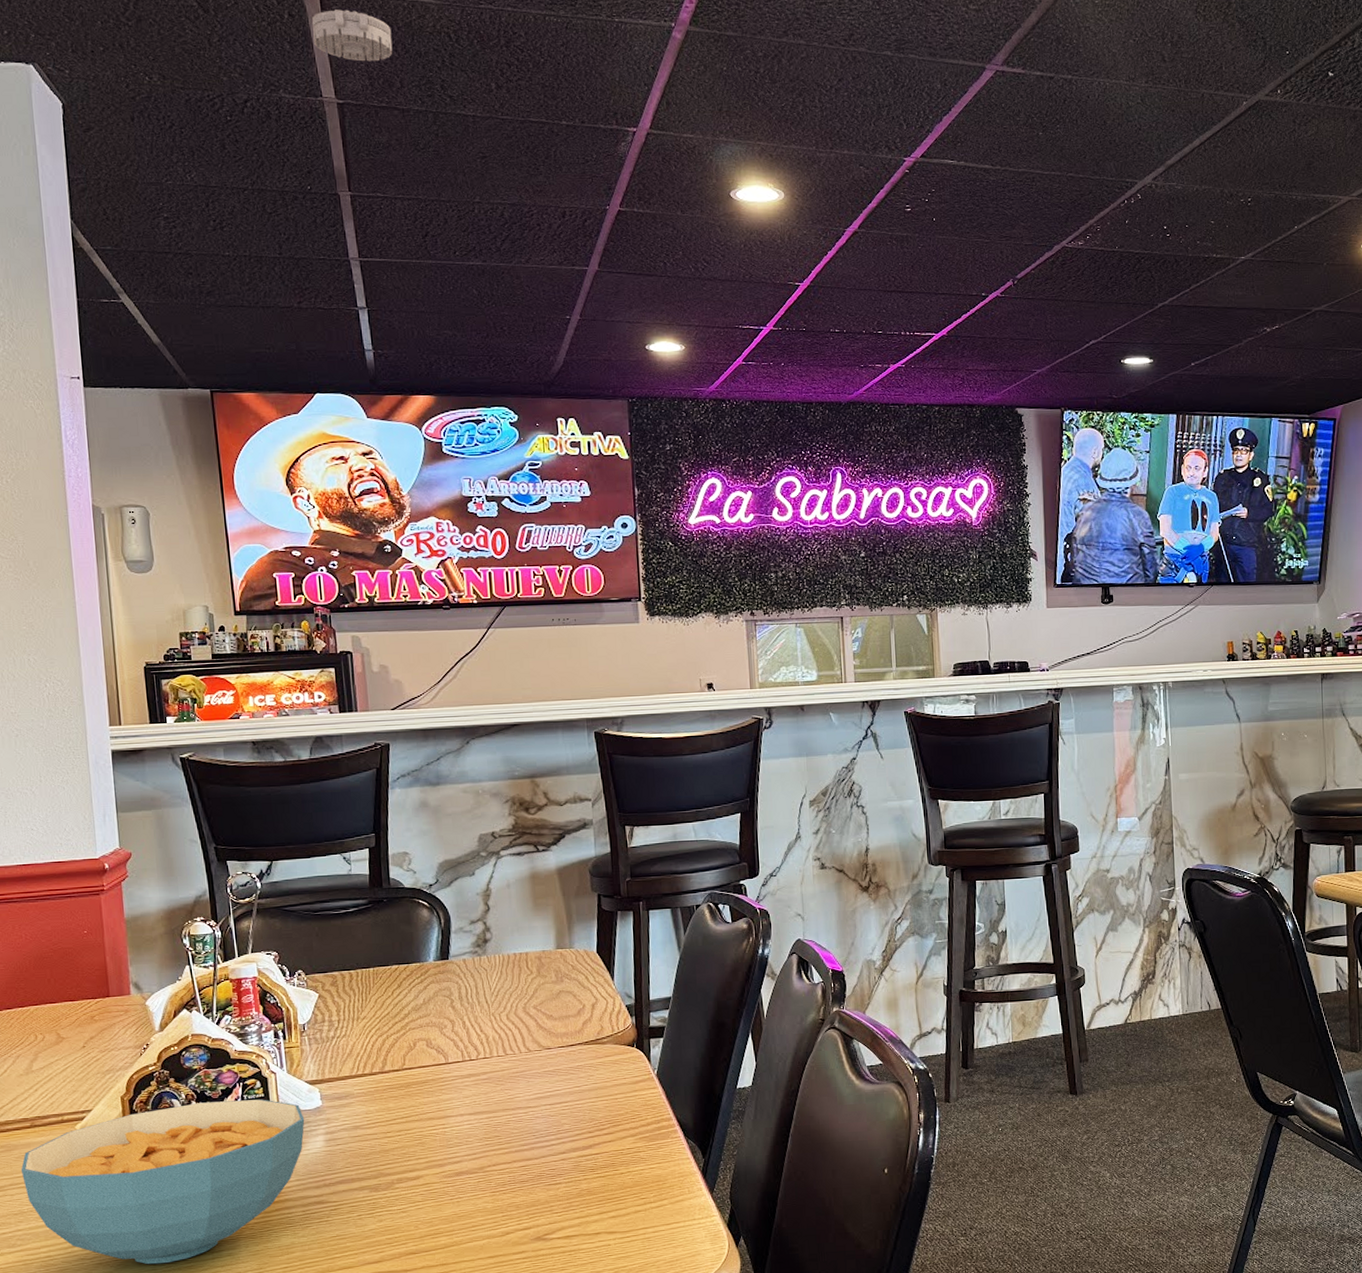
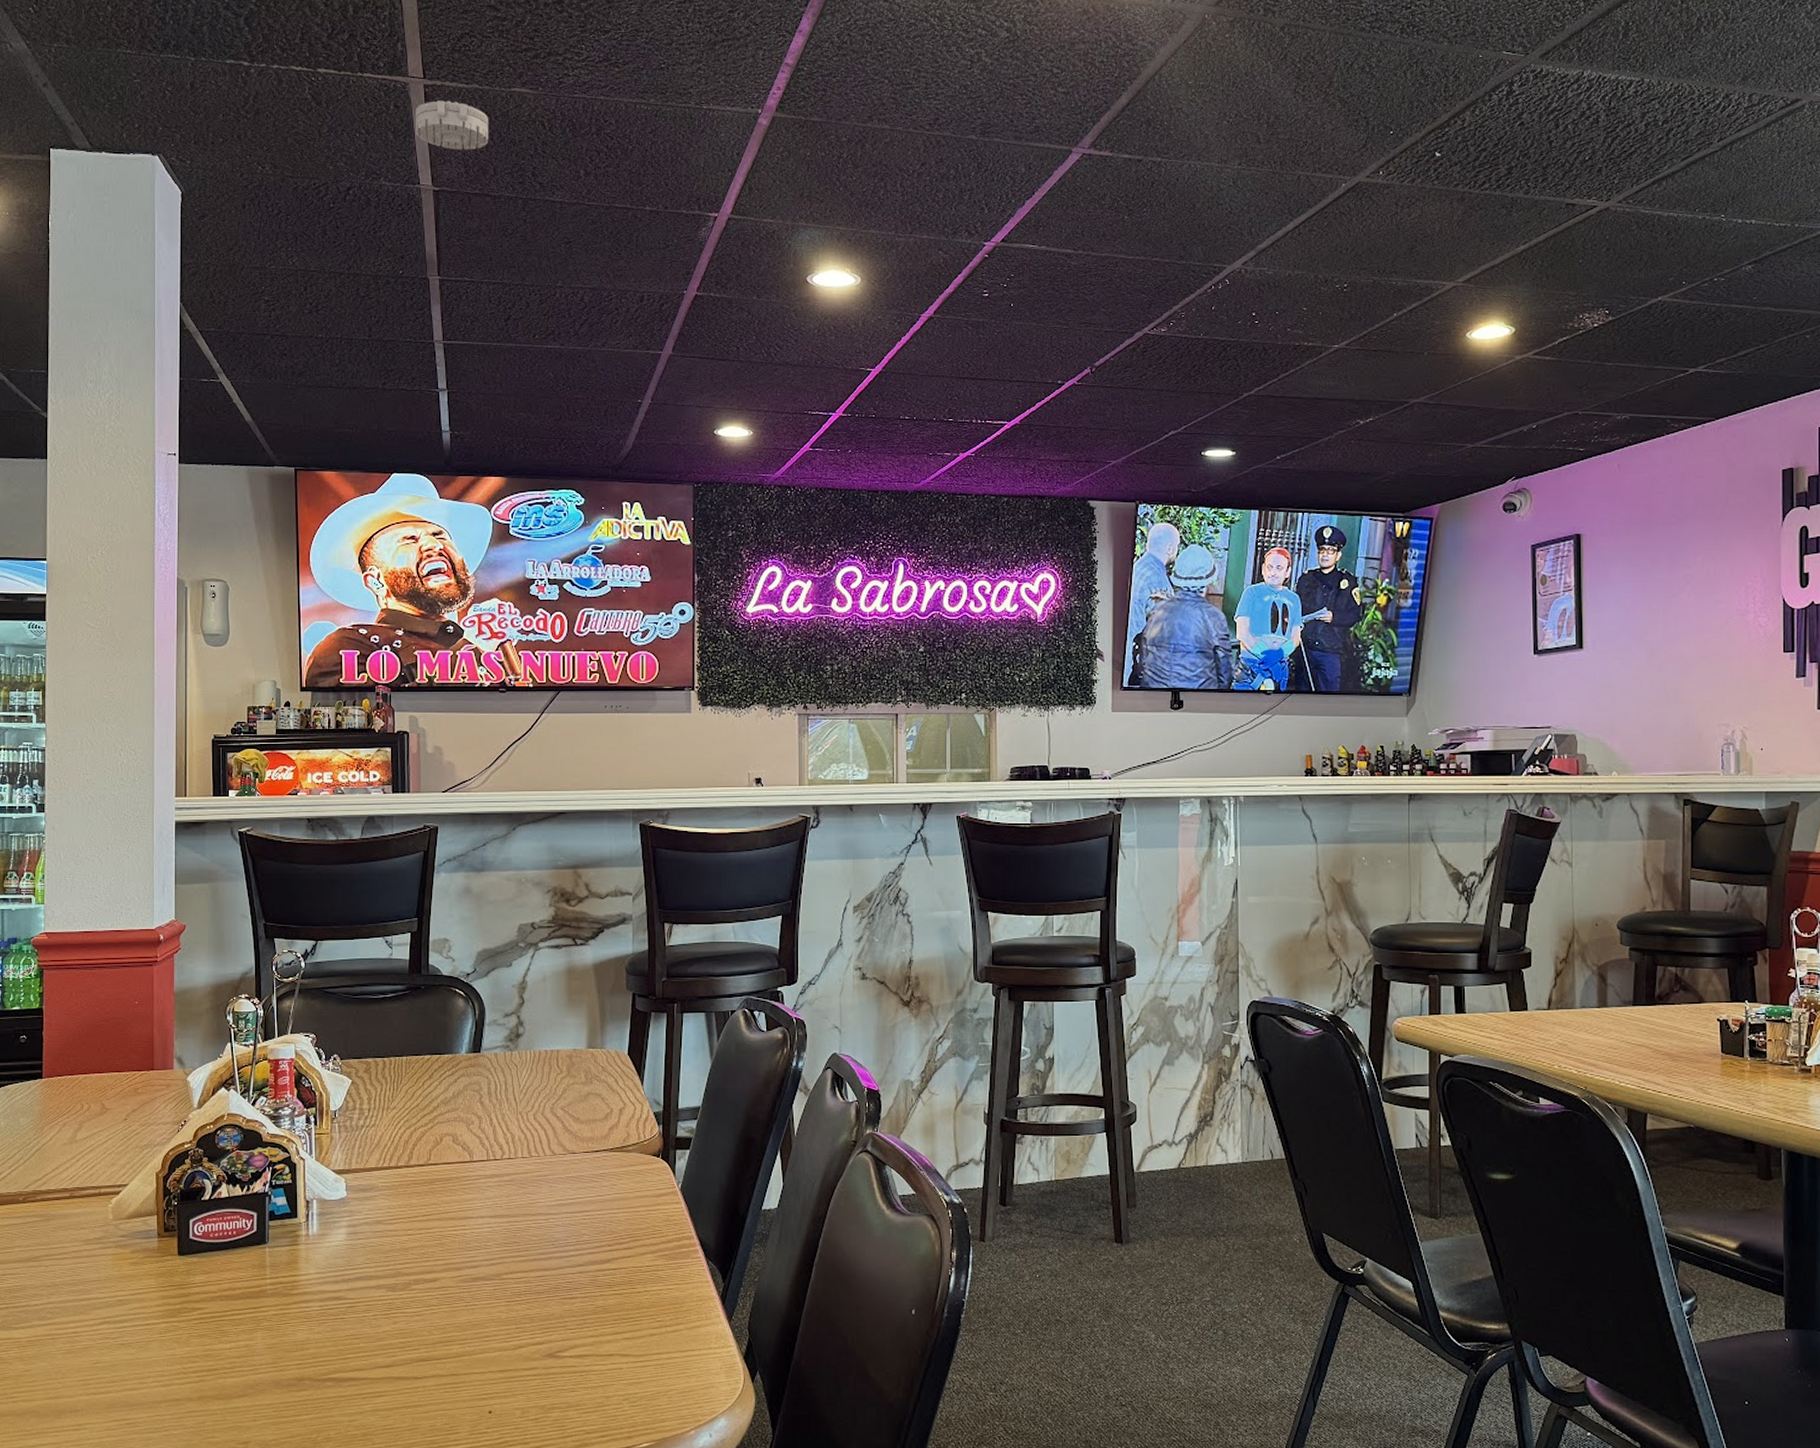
cereal bowl: present [20,1099,305,1265] -> none [57,1185,329,1350]

